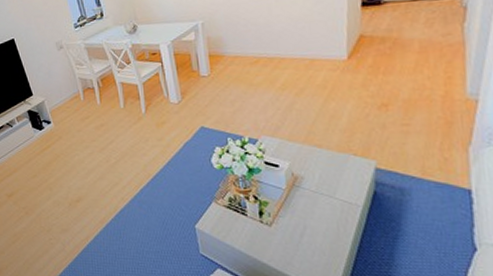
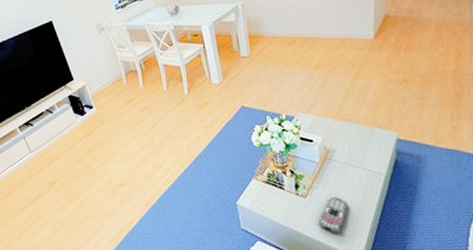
remote control: none [284,227,319,267] -> present [317,196,348,233]

